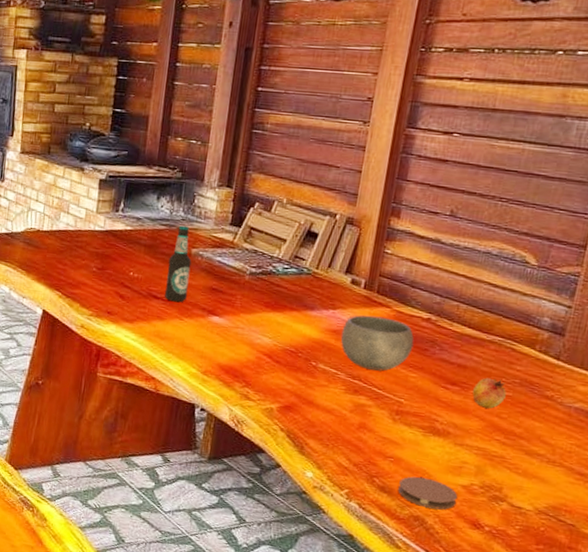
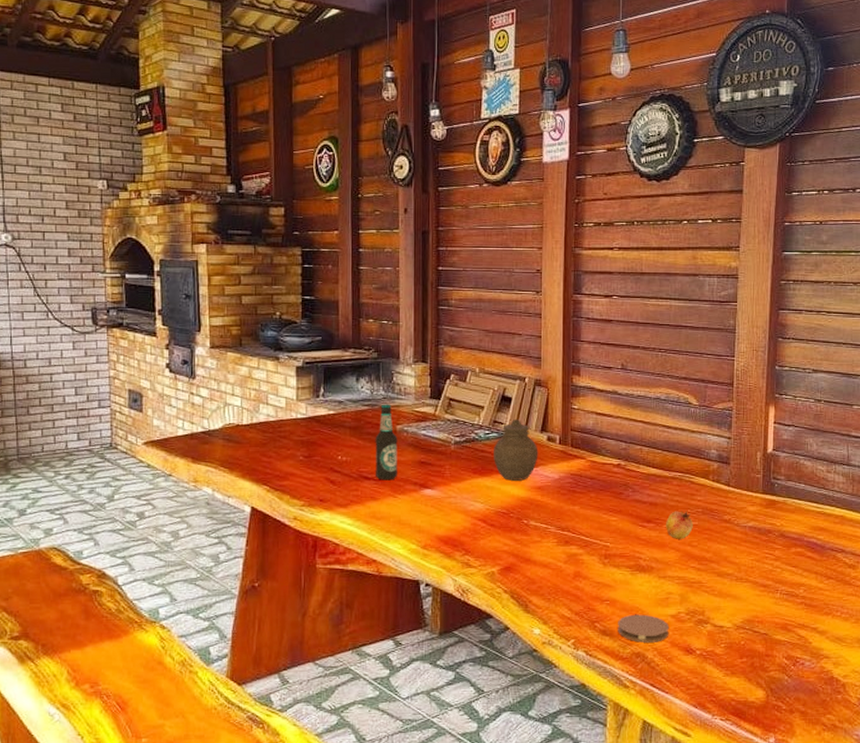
jar: none [289,257,340,322] -> present [494,420,538,481]
bowl: present [340,315,414,371] -> none [546,468,610,519]

